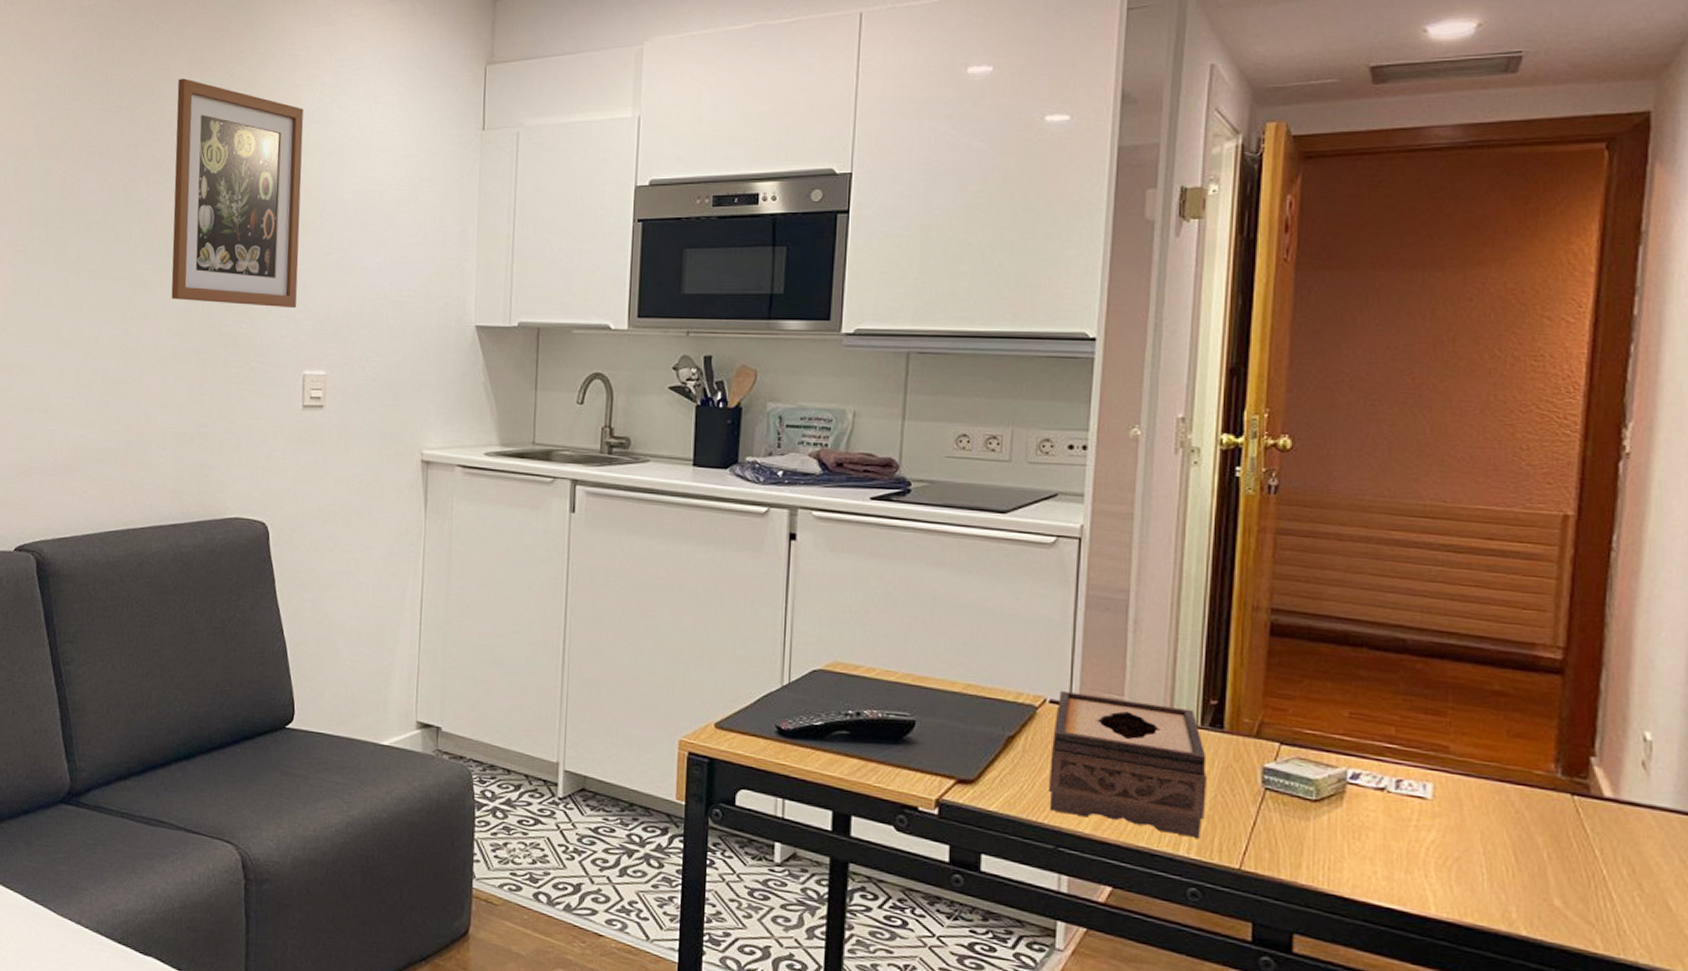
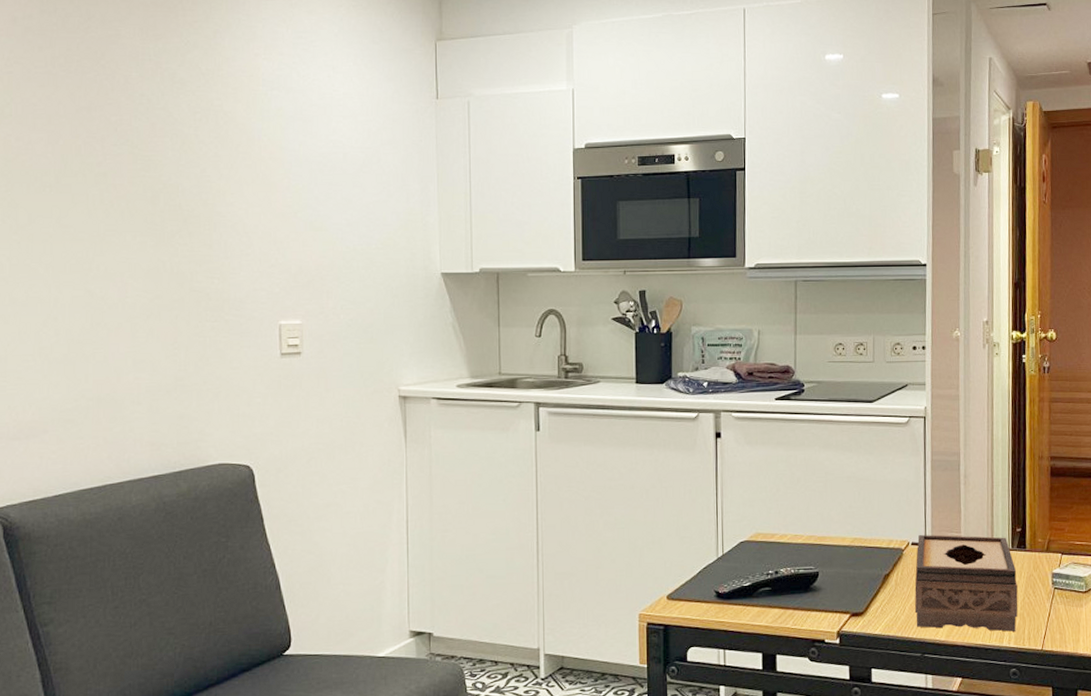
wall art: present [171,78,304,308] -> none [130,45,269,263]

